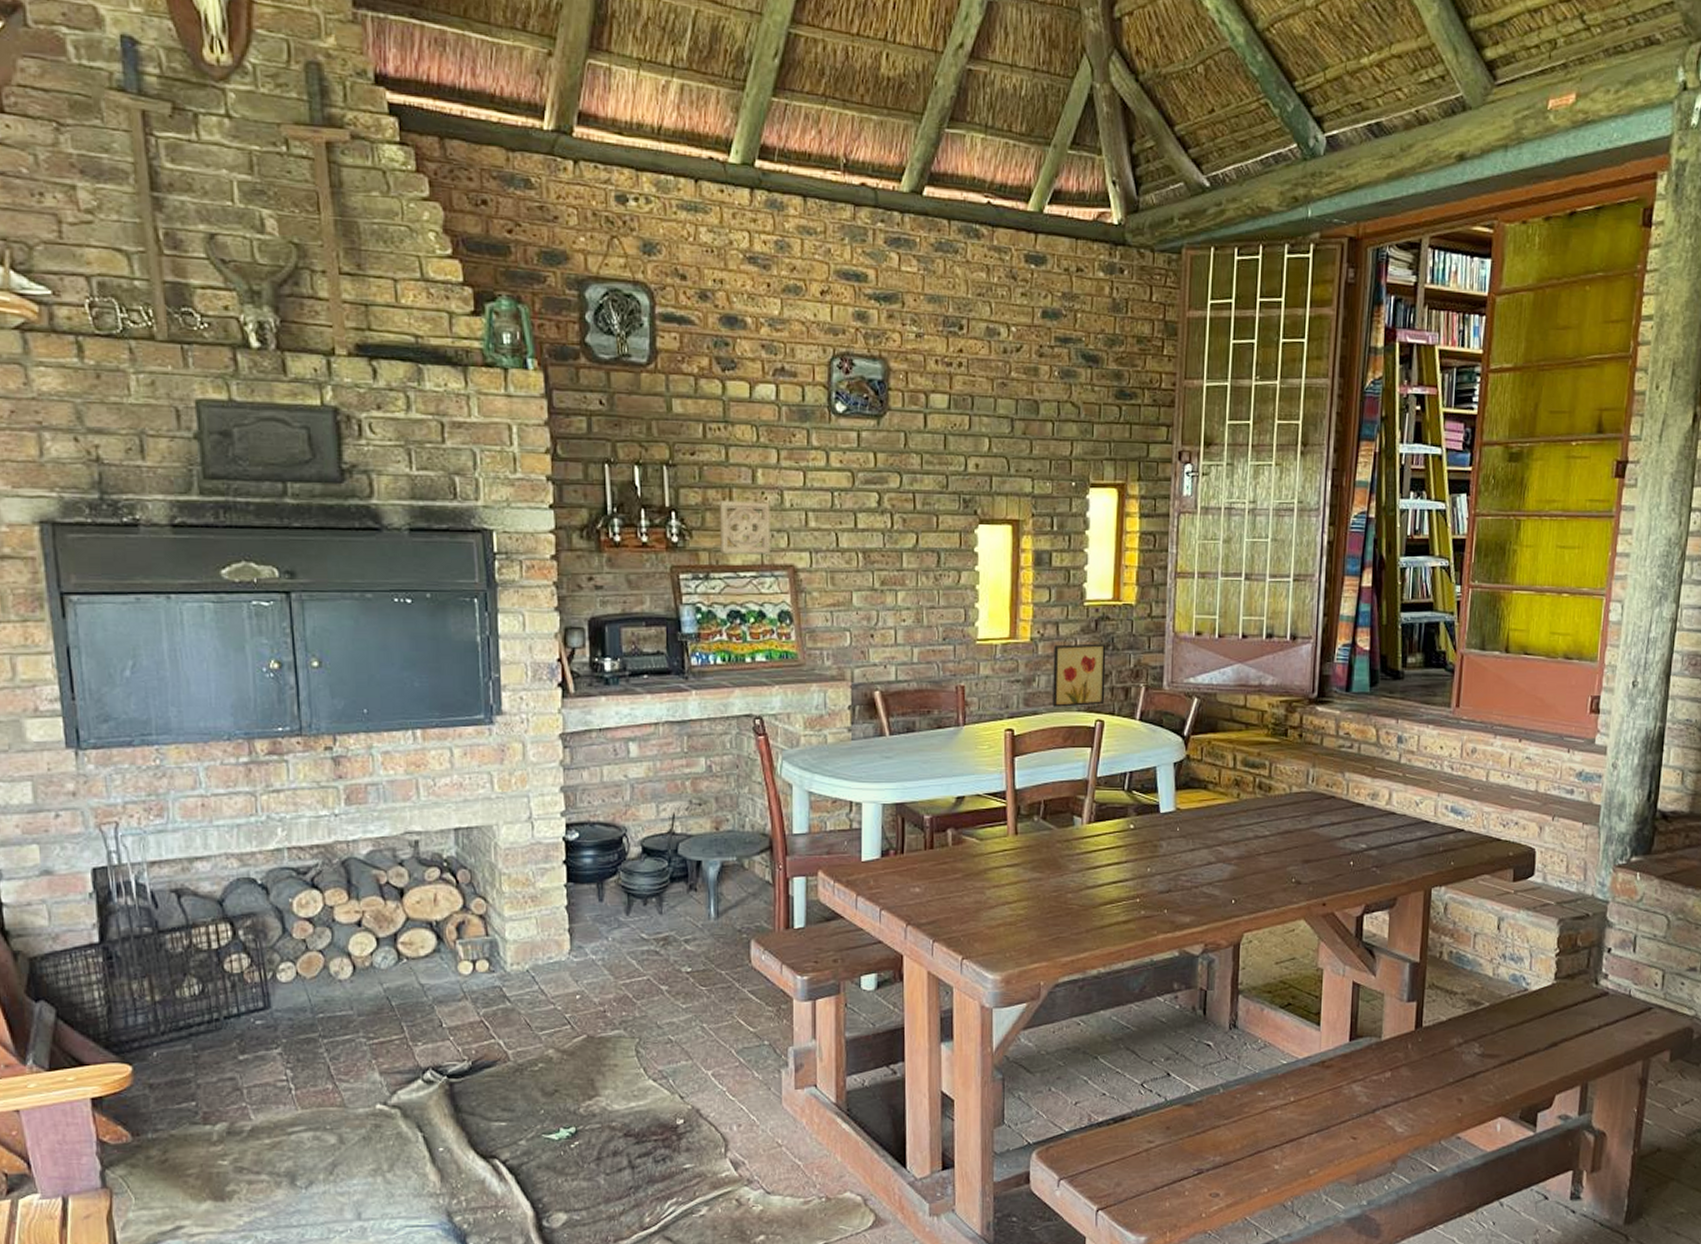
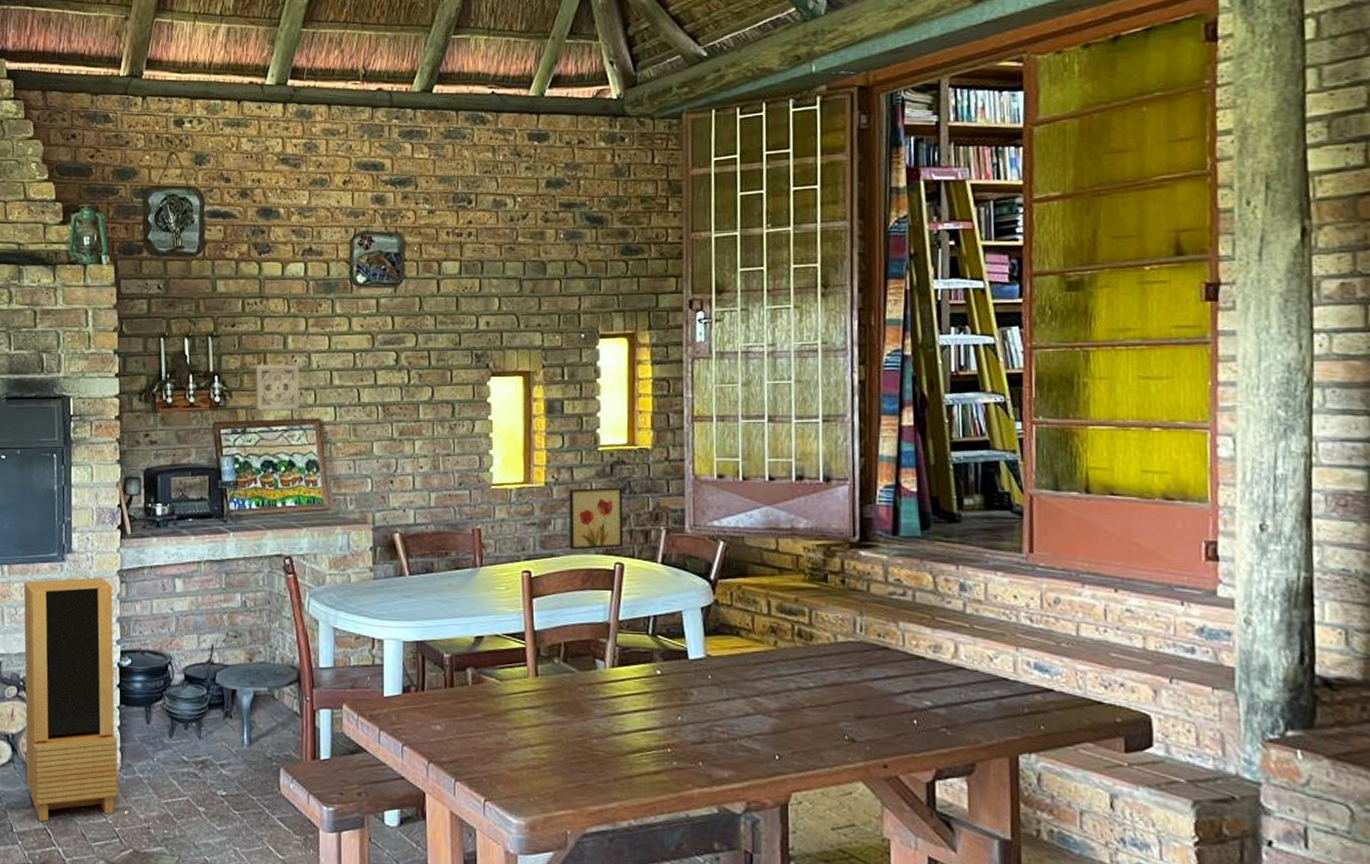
storage cabinet: none [442,742,568,1014] -> present [23,577,118,822]

